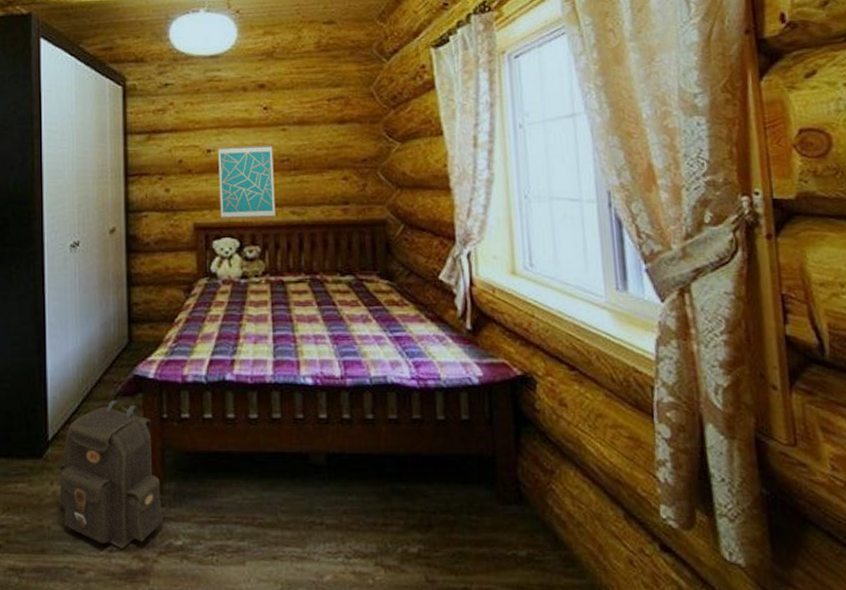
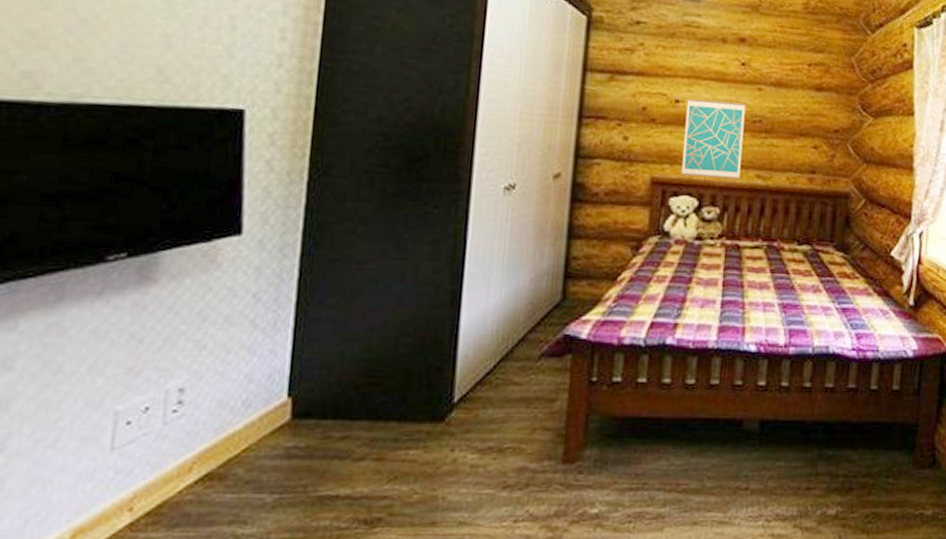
backpack: present [59,399,163,549] -> none [459,360,581,519]

